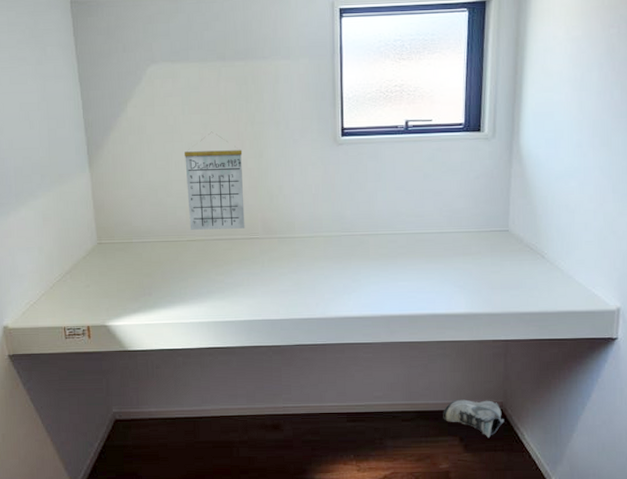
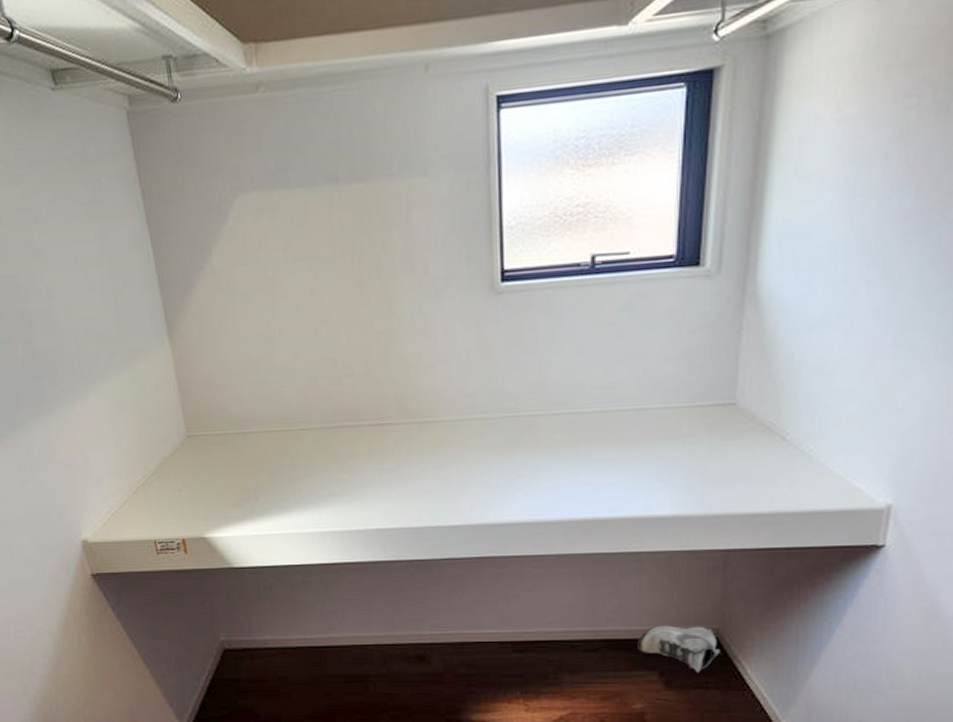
calendar: present [185,131,245,230] -> none [290,283,374,416]

